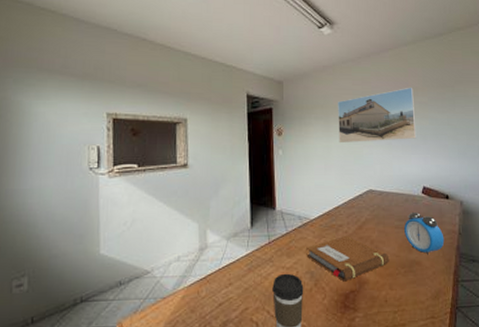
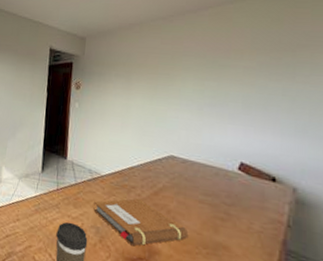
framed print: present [337,87,417,144] -> none [139,49,237,107]
alarm clock: present [403,211,445,255] -> none [209,188,265,242]

